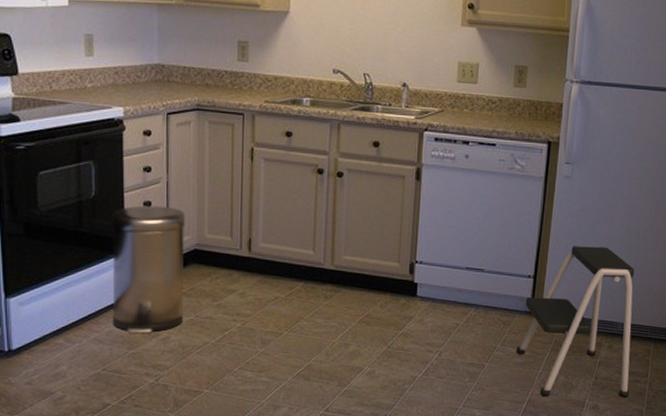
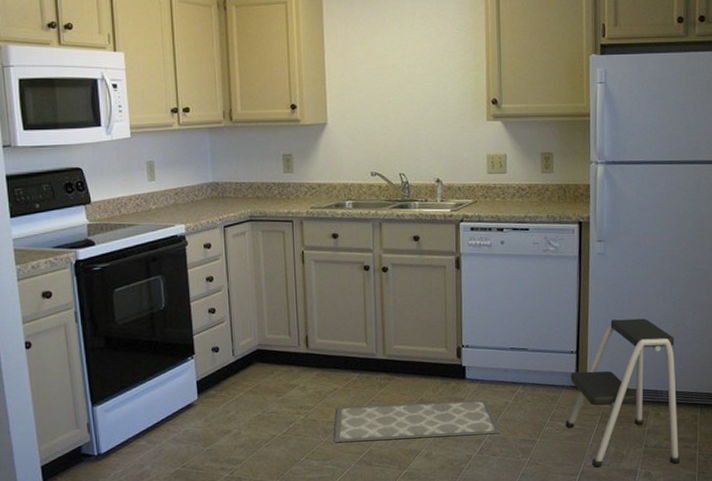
pedal bin: present [111,205,186,333] -> none [181,312,252,431]
bath mat: none [270,316,449,356] -> present [333,400,501,442]

